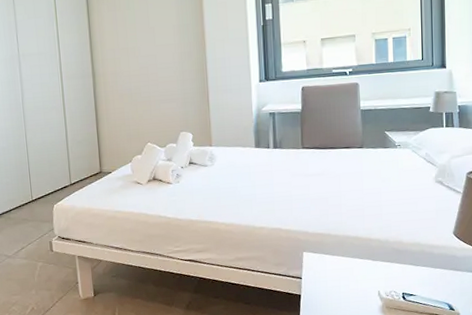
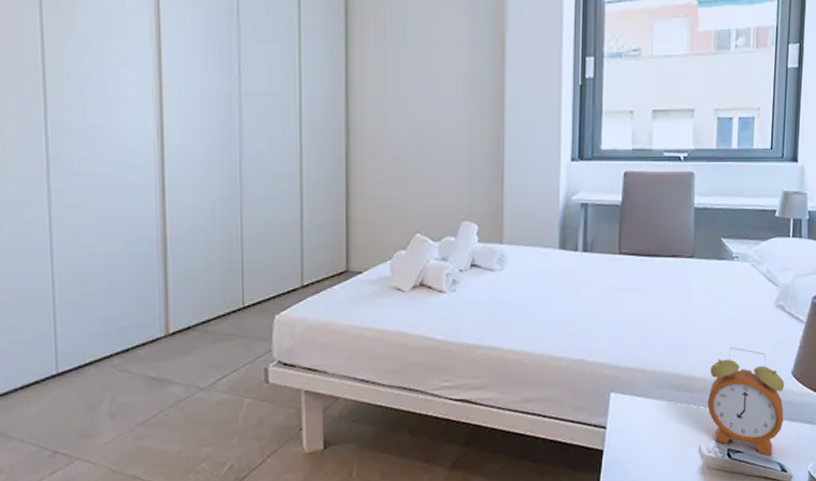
alarm clock: none [383,215,448,298] -> present [707,347,785,456]

